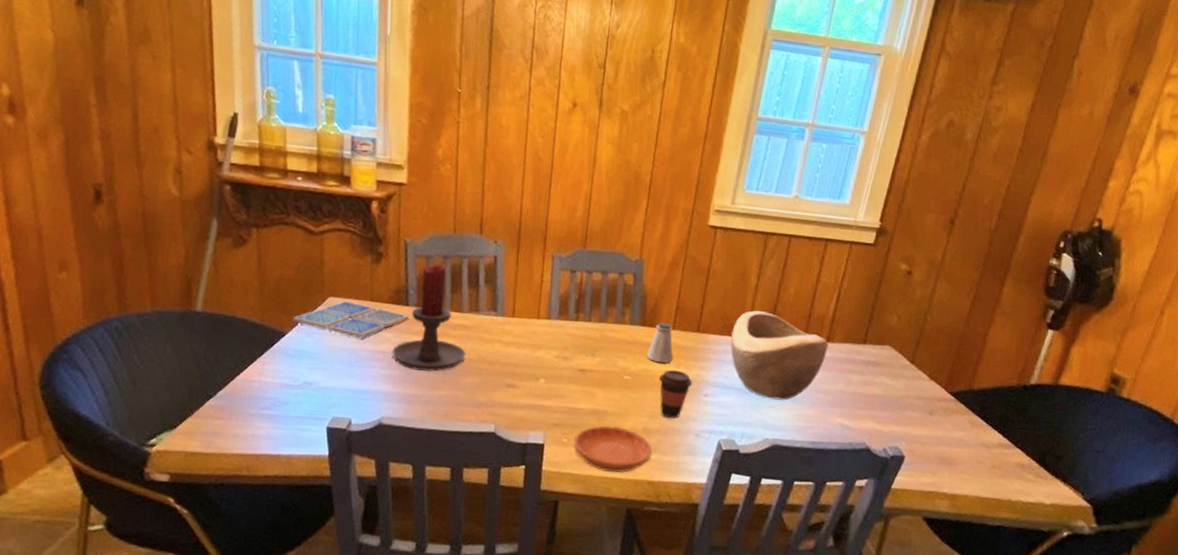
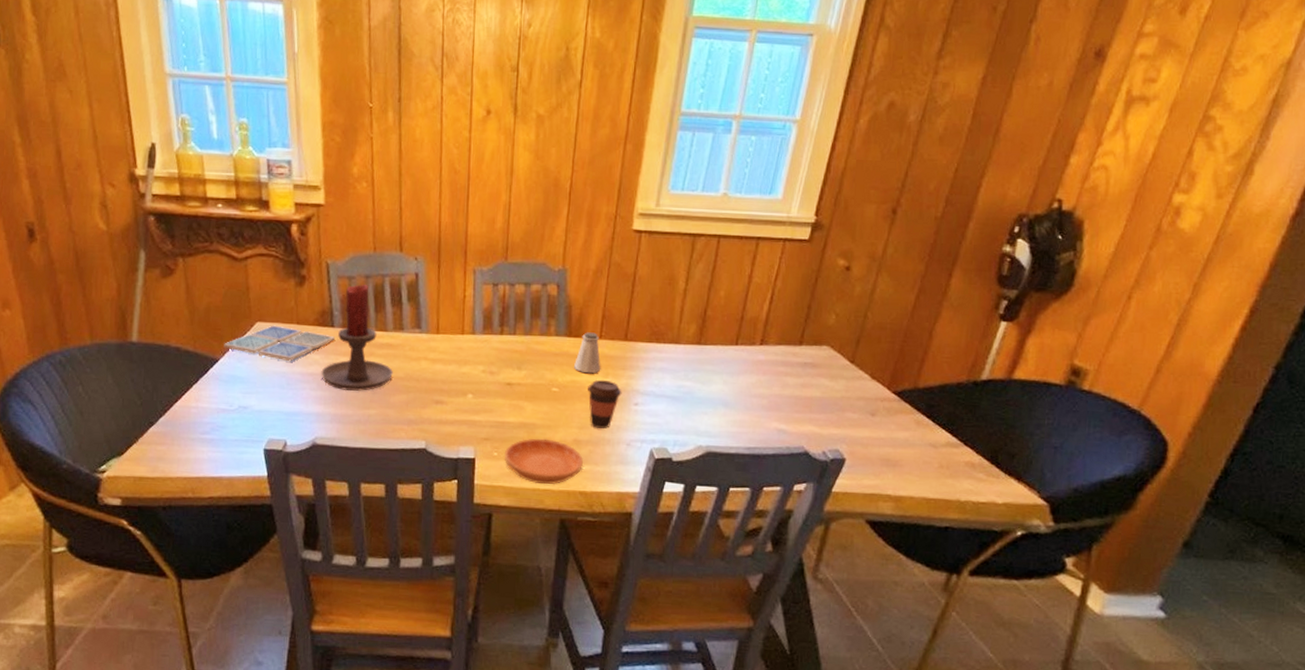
decorative bowl: present [730,310,829,400] -> none [660,316,763,406]

